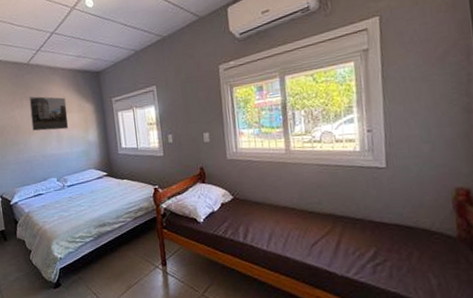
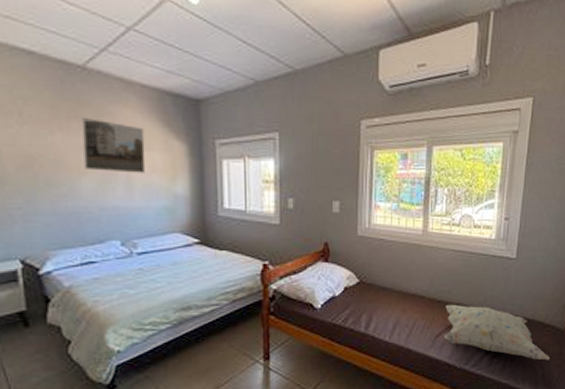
decorative pillow: none [317,214,445,269] -> present [444,304,551,360]

